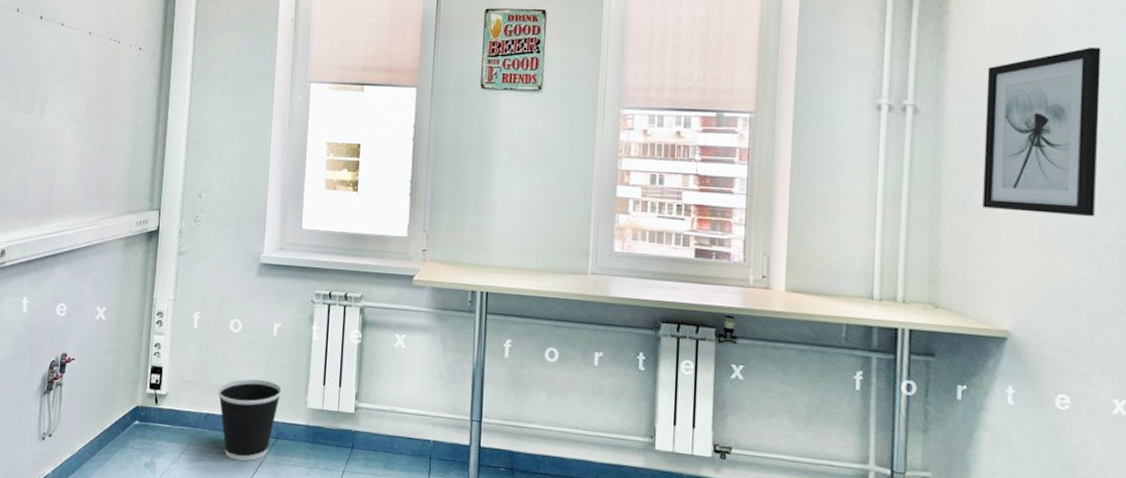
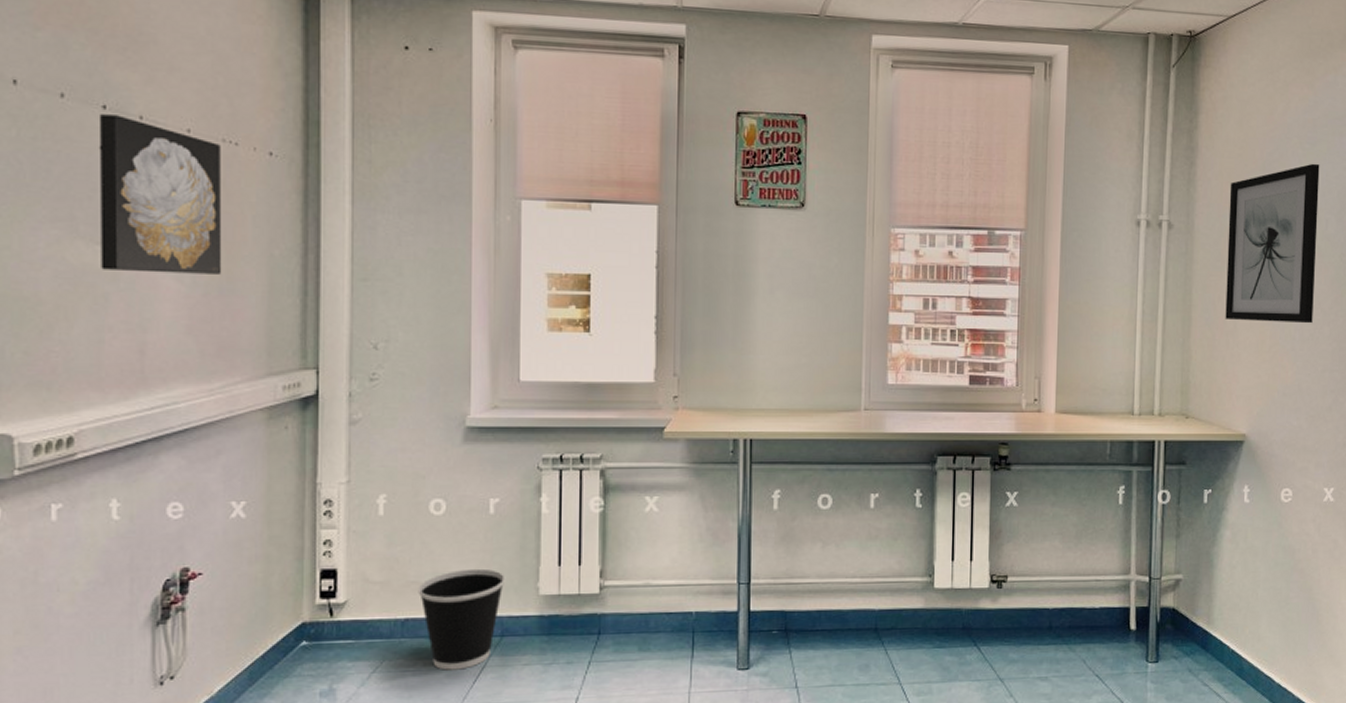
wall art: none [30,23,109,137] -> present [98,114,222,274]

